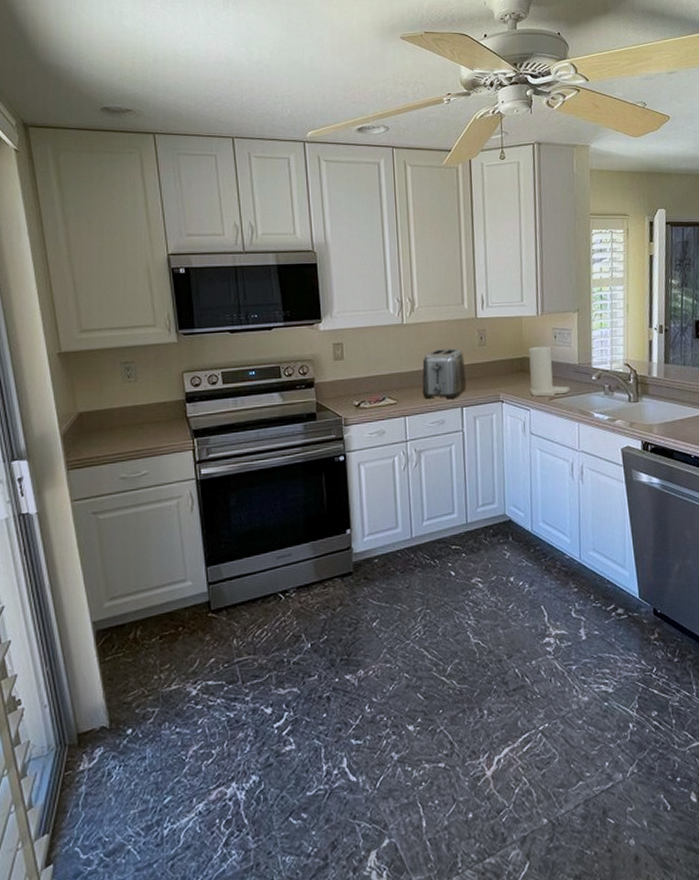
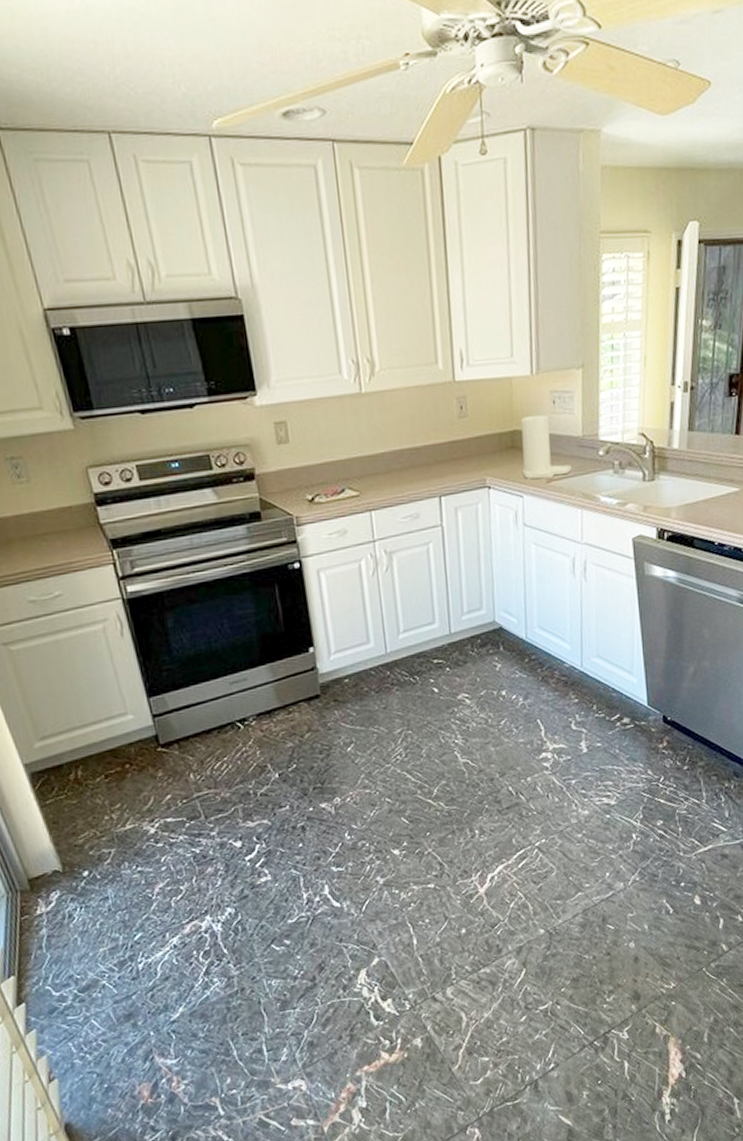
toaster: present [422,348,467,399] -> none [388,422,445,488]

